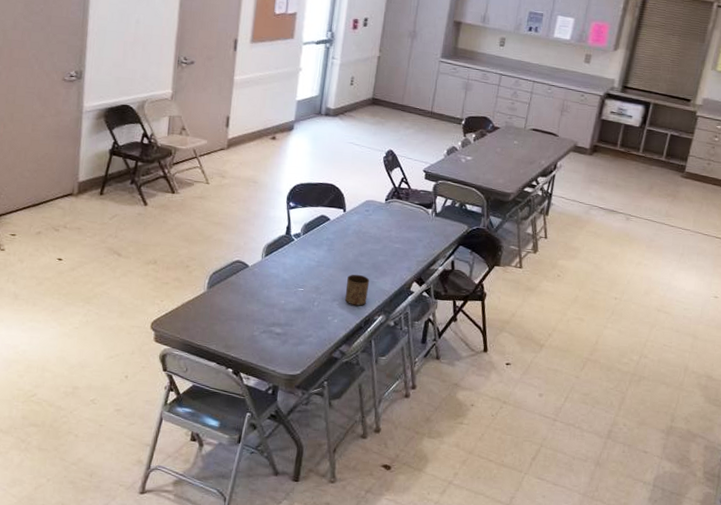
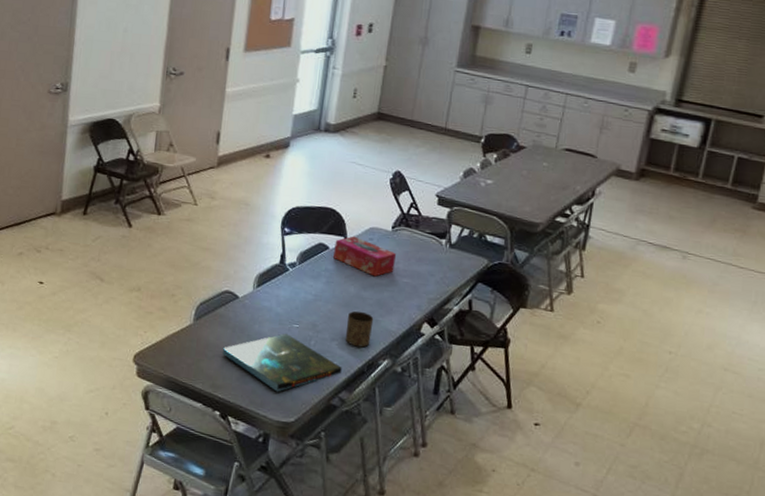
board game: none [234,296,342,349] -> present [223,333,342,392]
tissue box: none [334,208,390,244] -> present [333,236,397,277]

